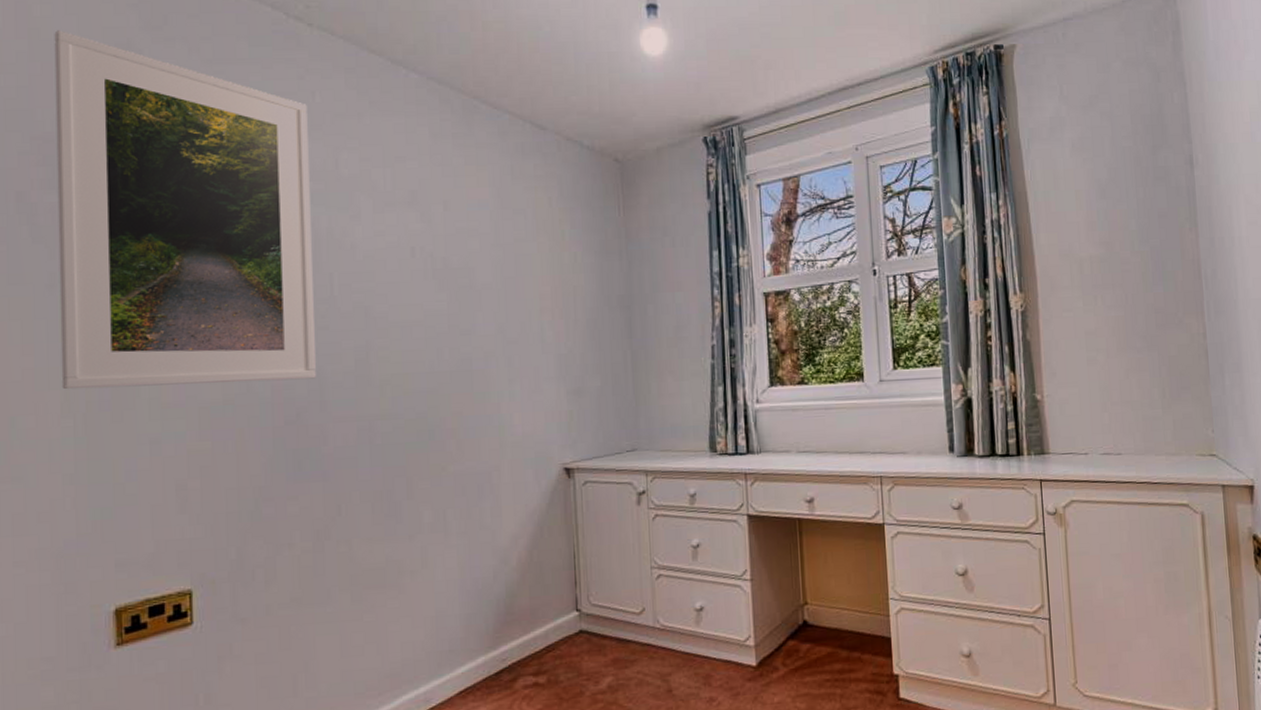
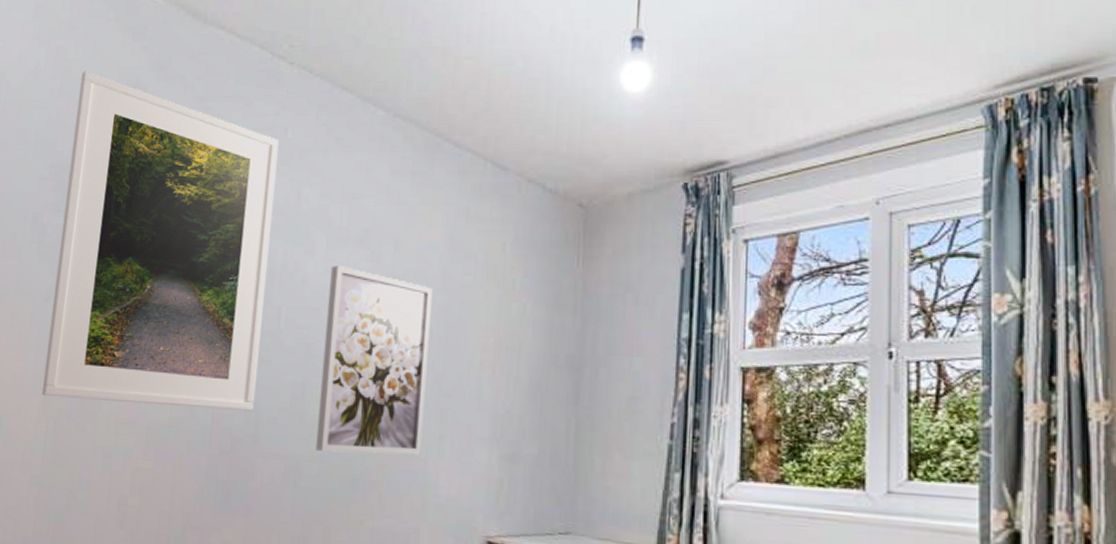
wall art: none [381,228,493,408] -> present [315,265,433,455]

